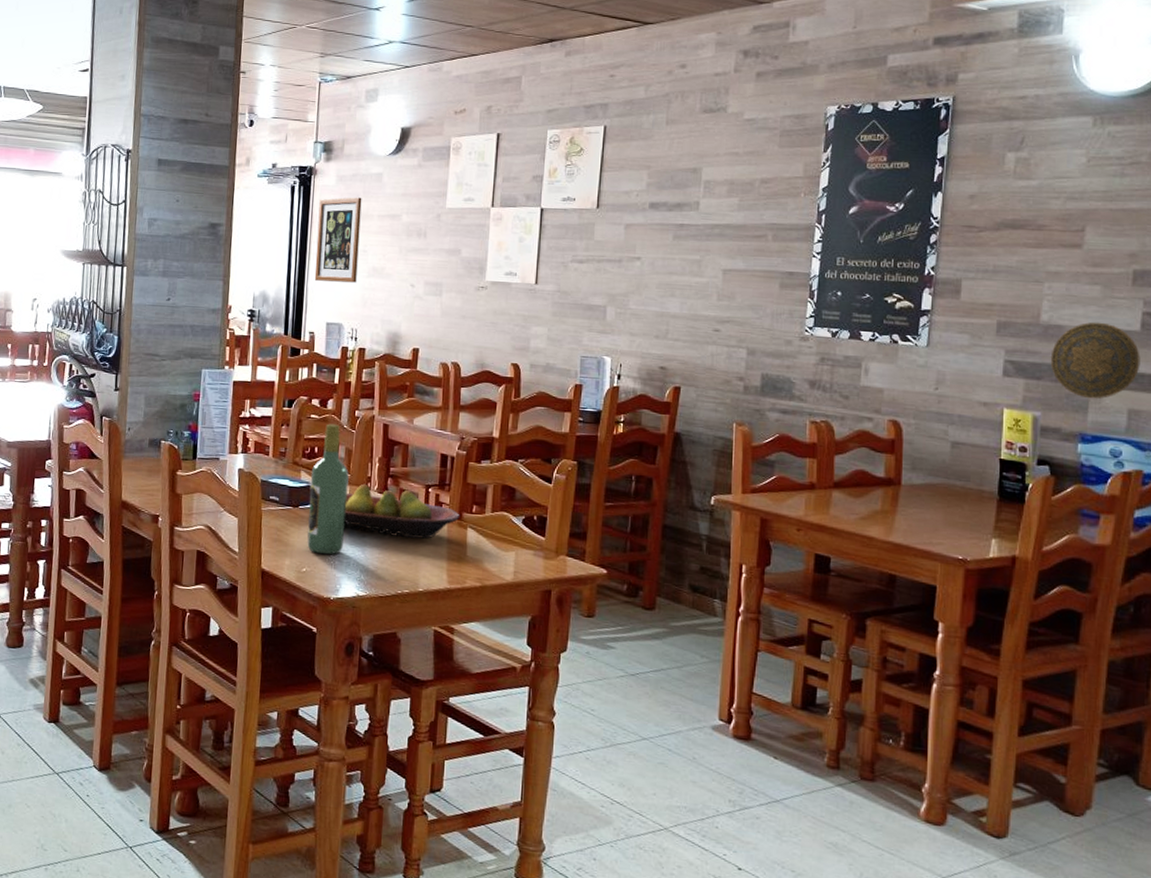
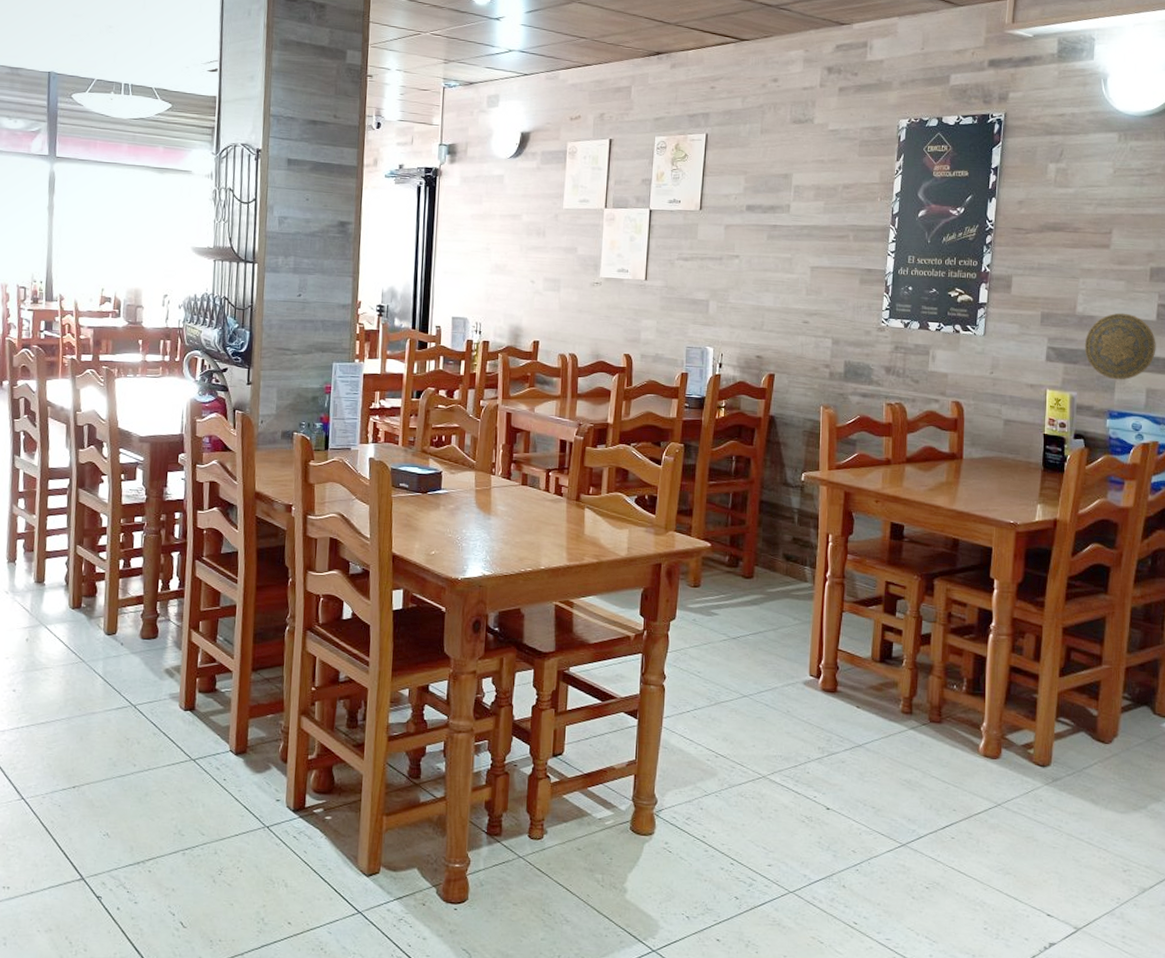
wine bottle: present [307,423,349,555] -> none [436,413,475,538]
wall art: present [314,197,362,283] -> none [440,197,485,279]
fruit bowl: present [344,483,460,539] -> none [470,469,578,520]

